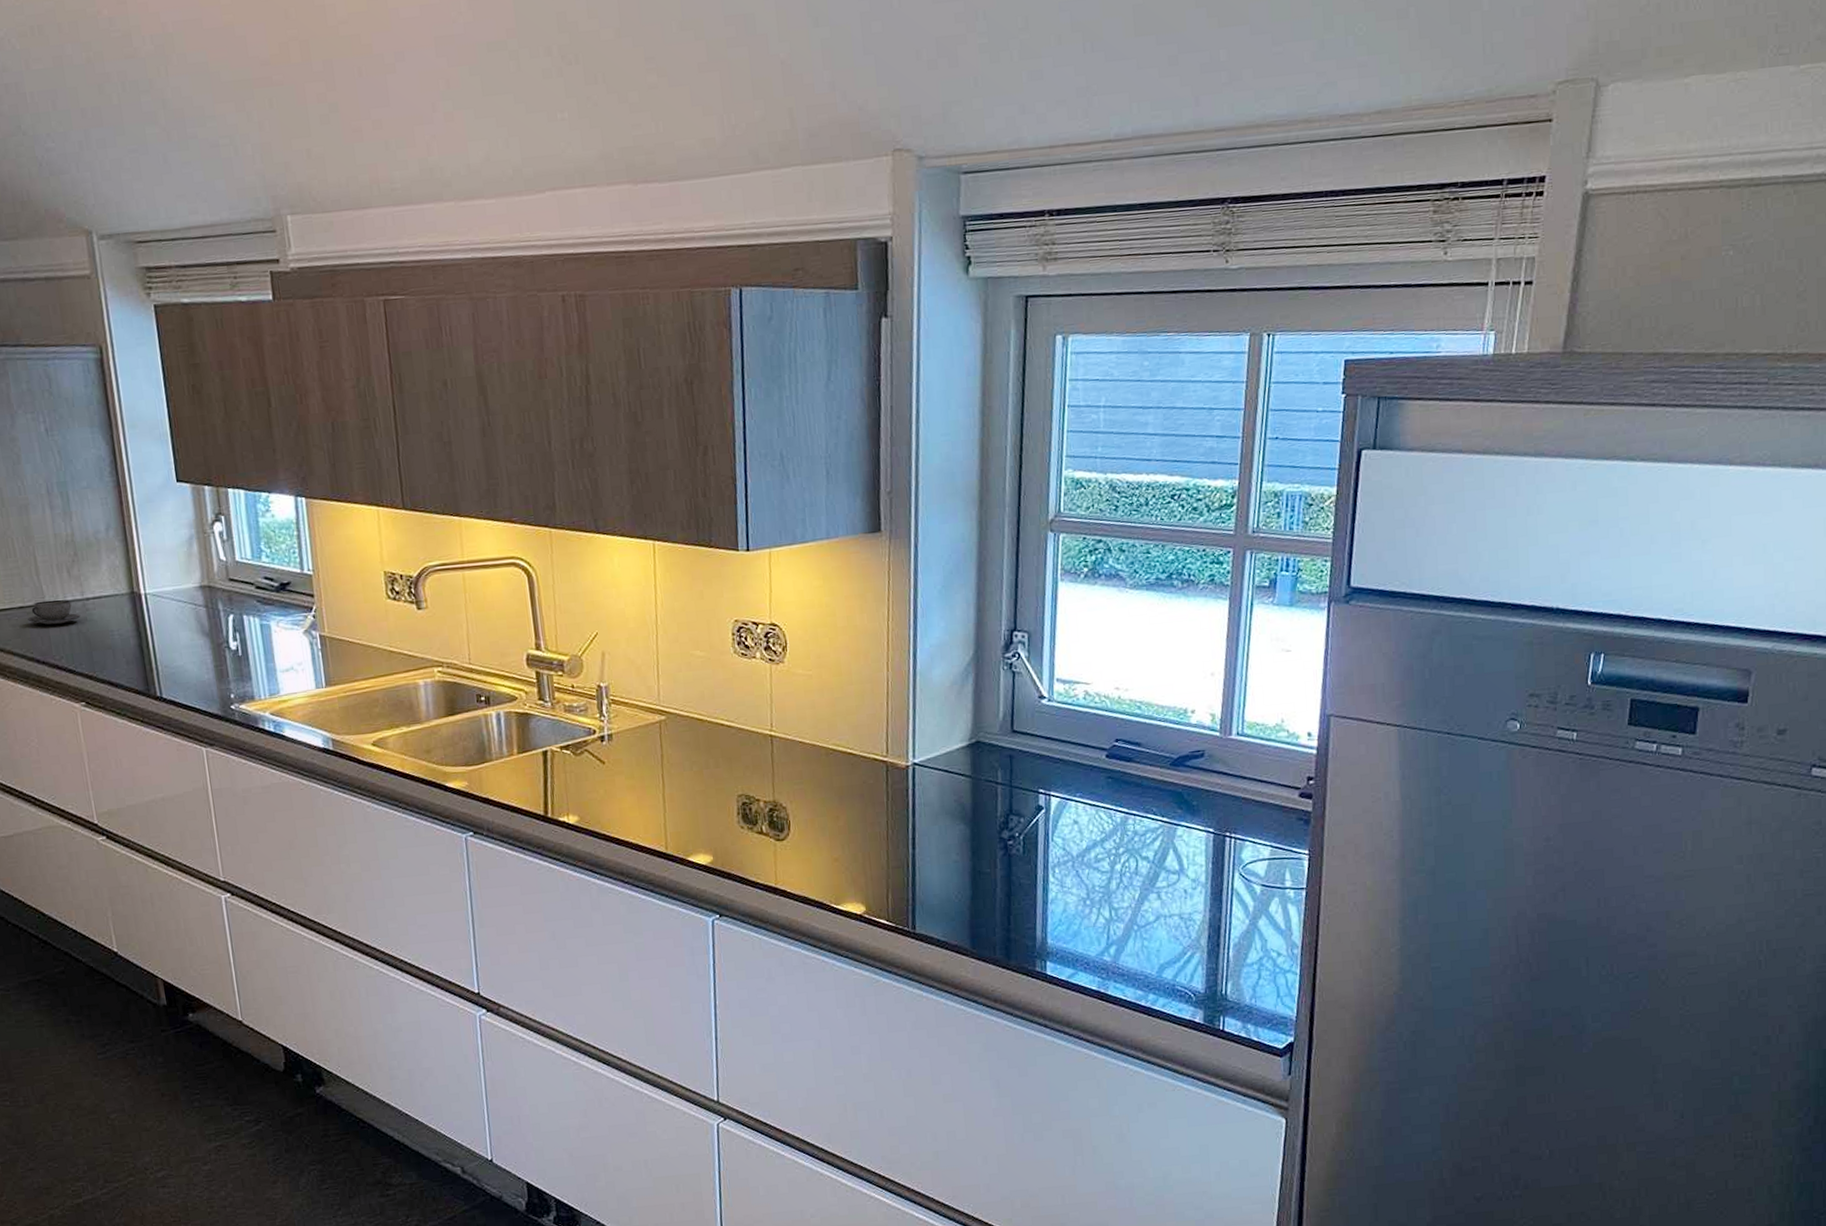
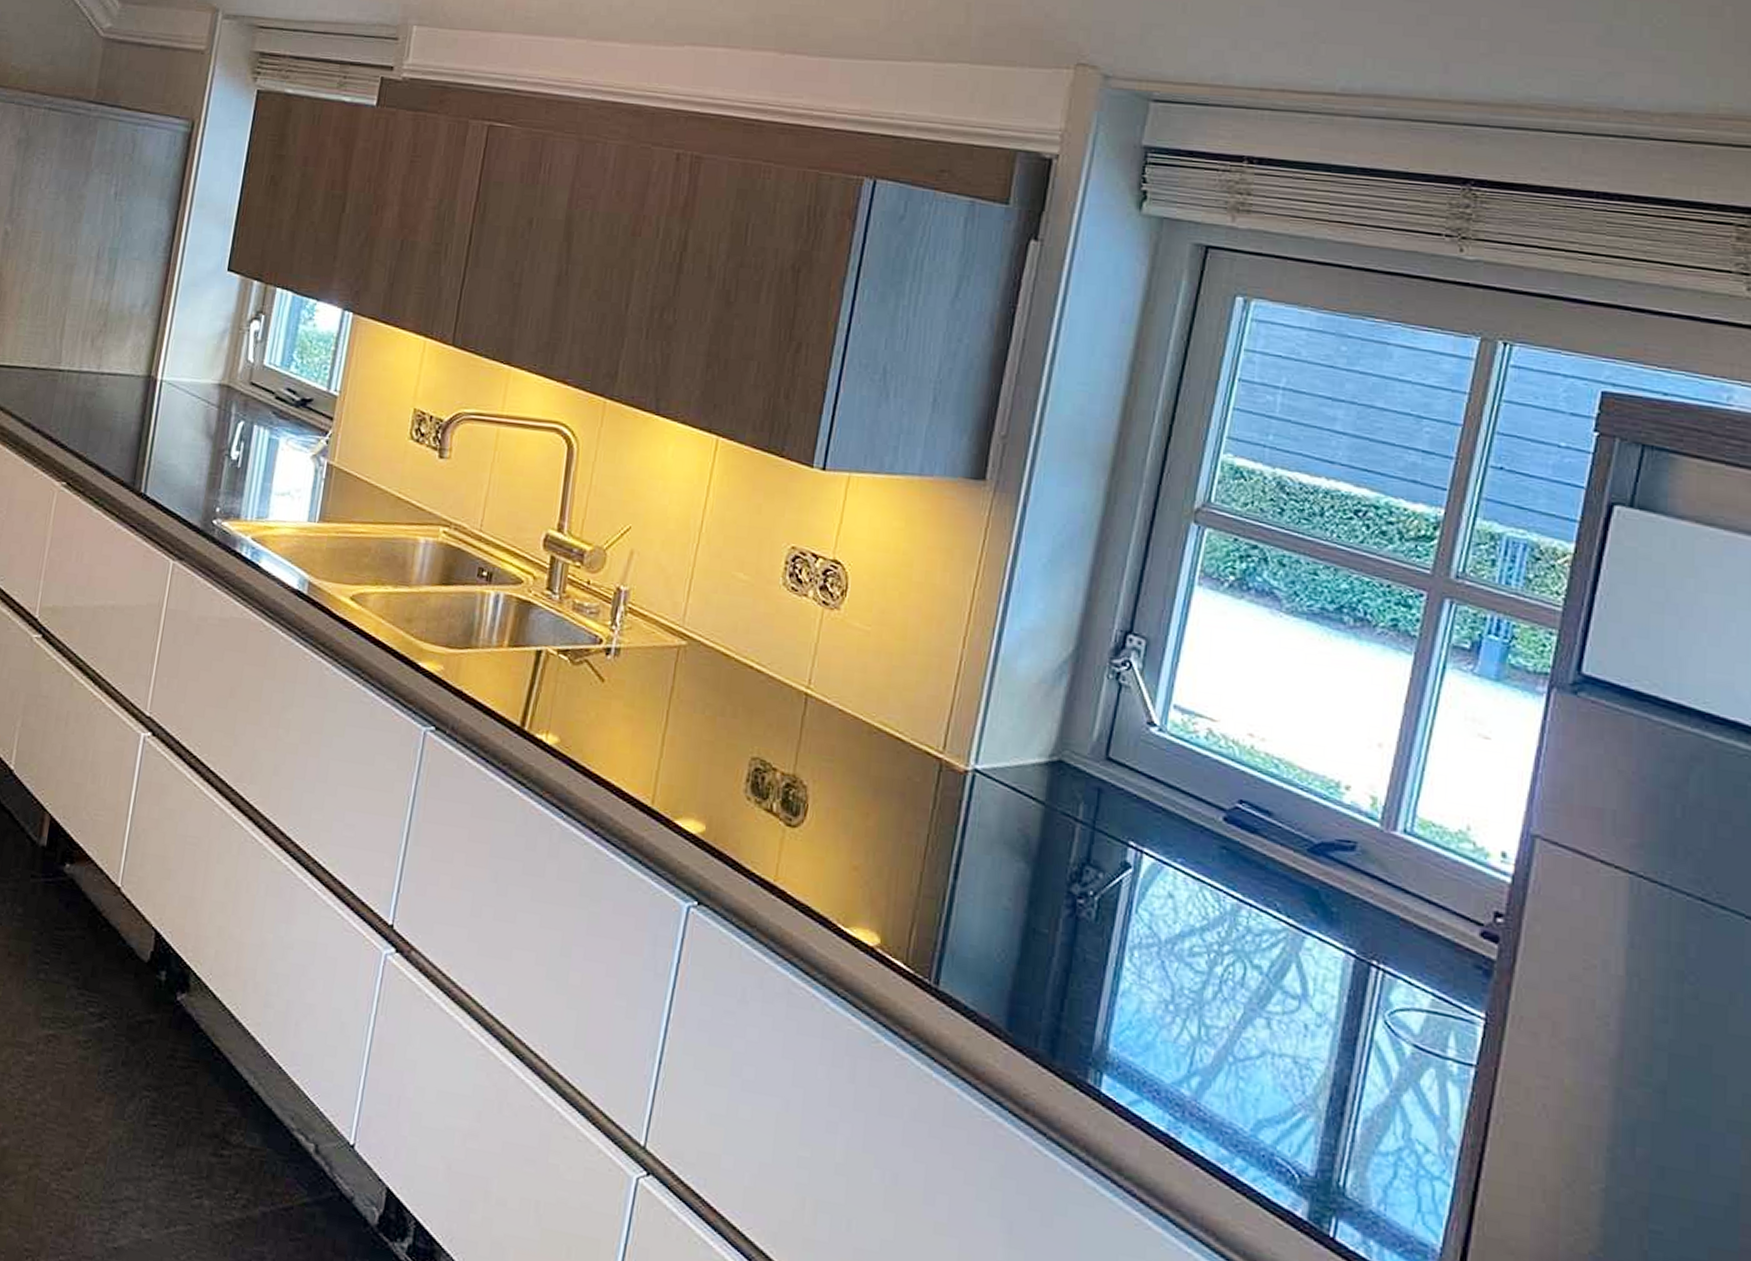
teacup: present [27,599,81,626] -> none [37,365,90,395]

